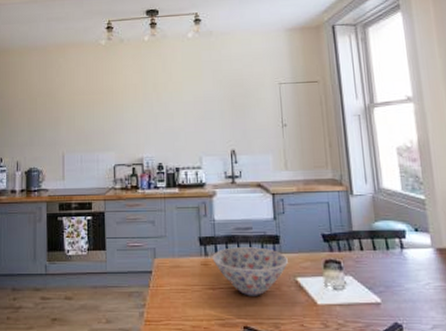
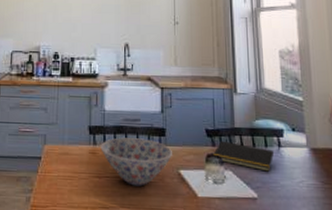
notepad: none [331,245,396,275] -> present [213,140,273,172]

